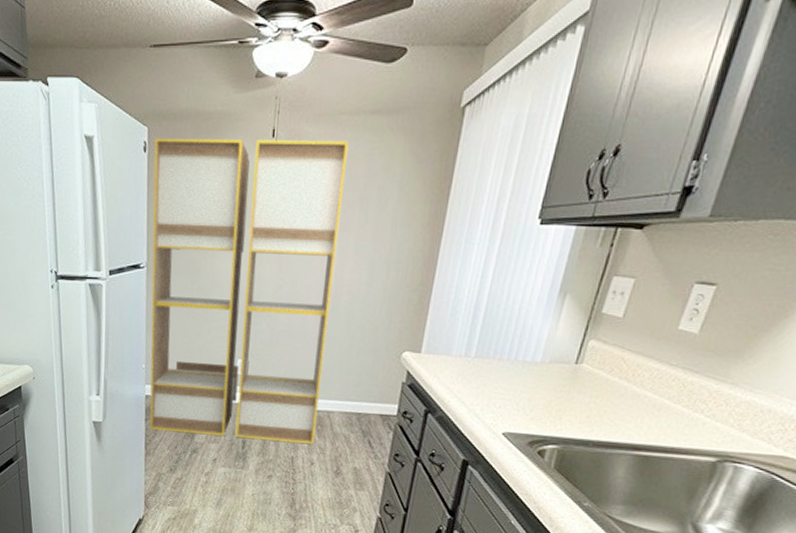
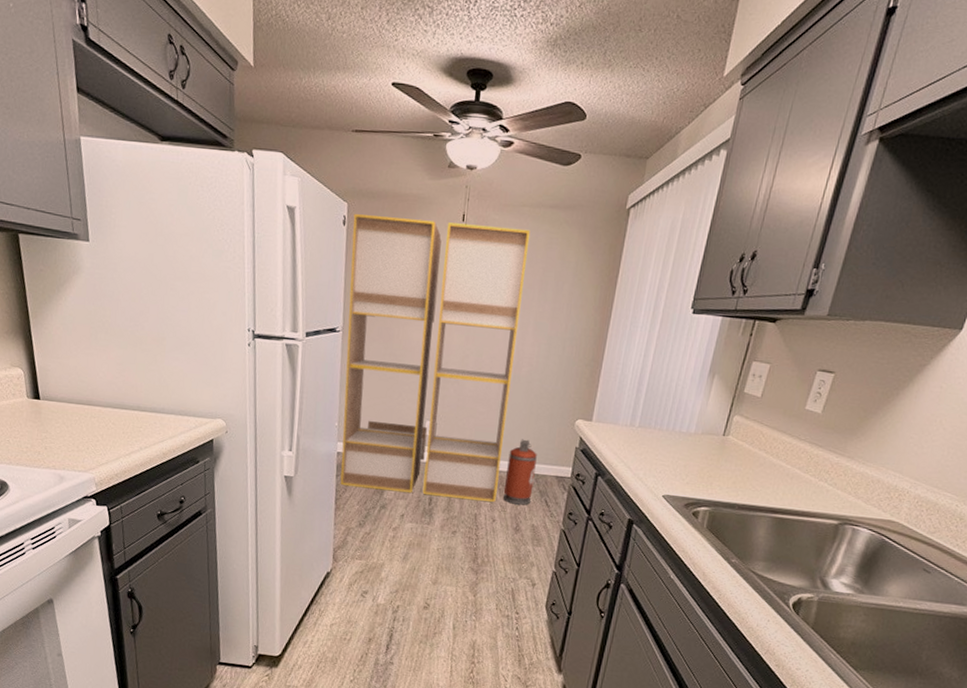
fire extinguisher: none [321,375,359,447] -> present [503,439,537,505]

